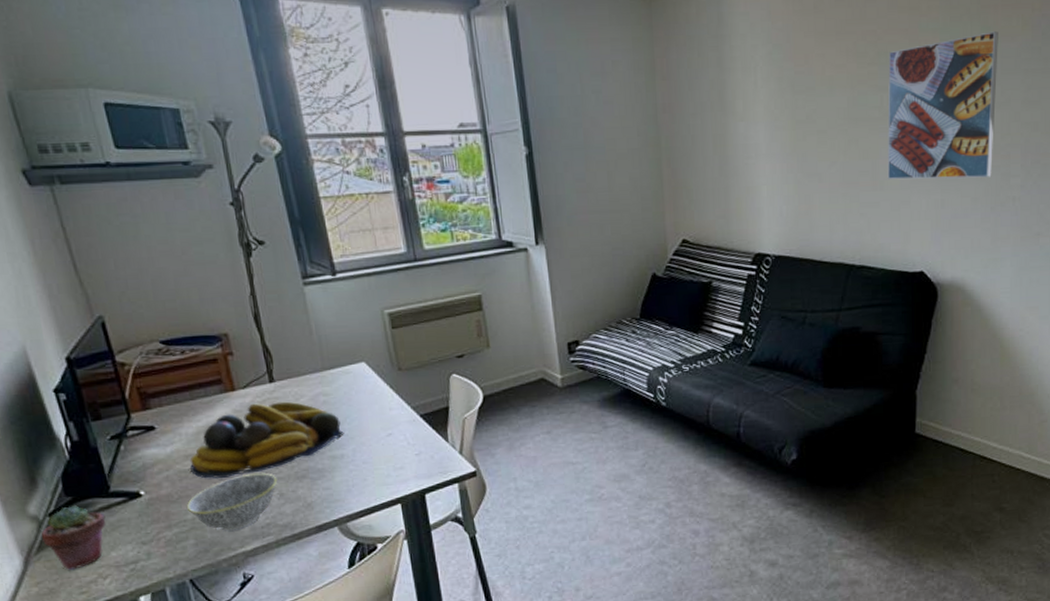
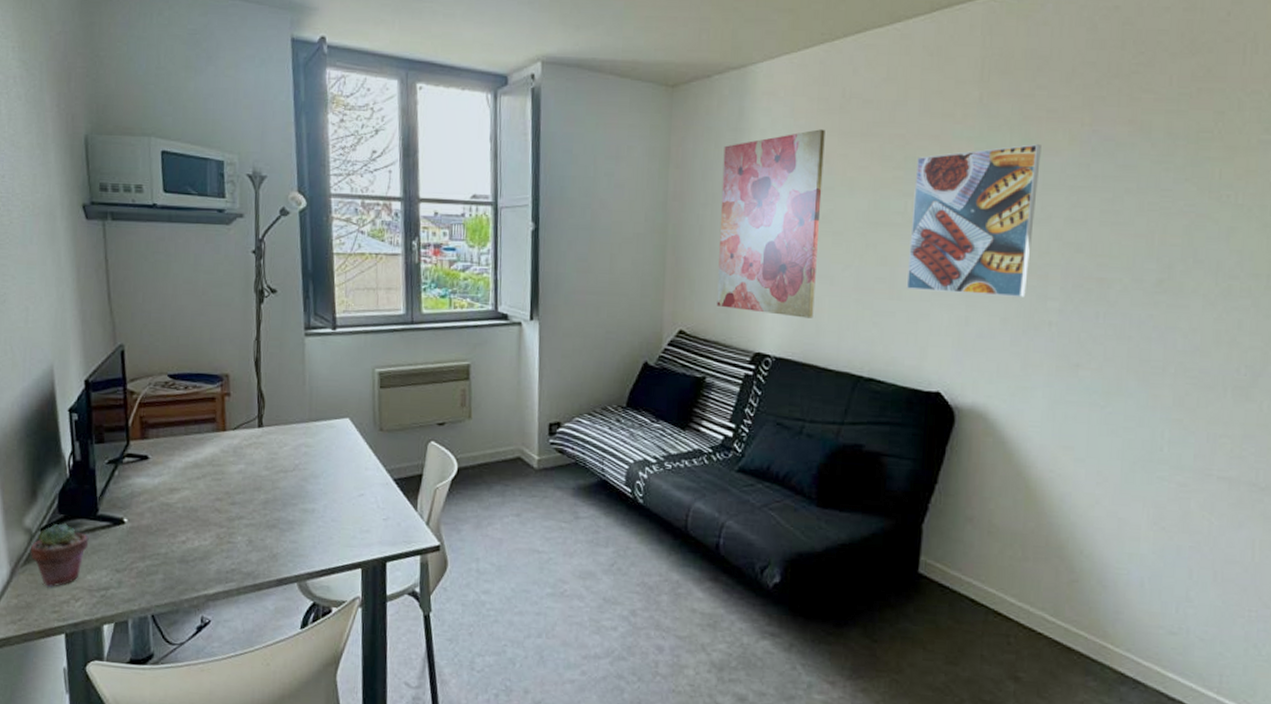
bowl: present [187,473,277,531] -> none [163,516,249,571]
fruit bowl: present [189,401,344,479] -> none [172,446,319,517]
wall art: none [707,30,806,216] -> present [716,129,825,318]

